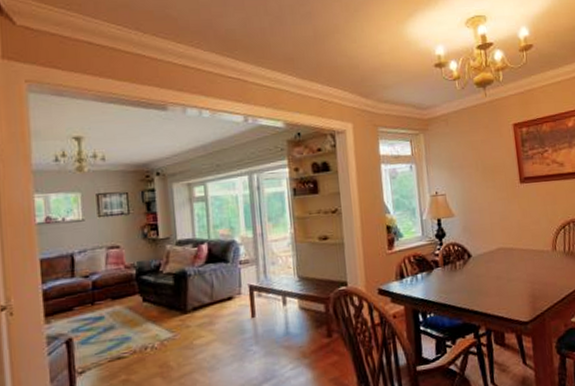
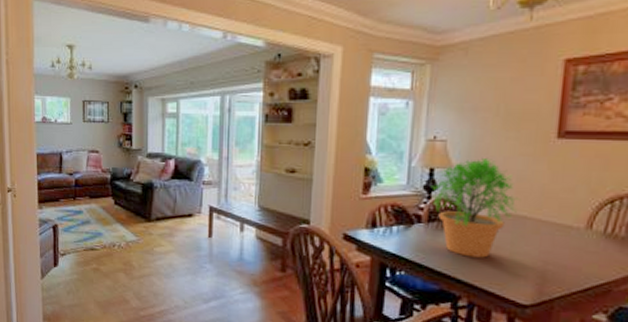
potted plant: none [440,204,505,290] -> present [430,157,520,258]

